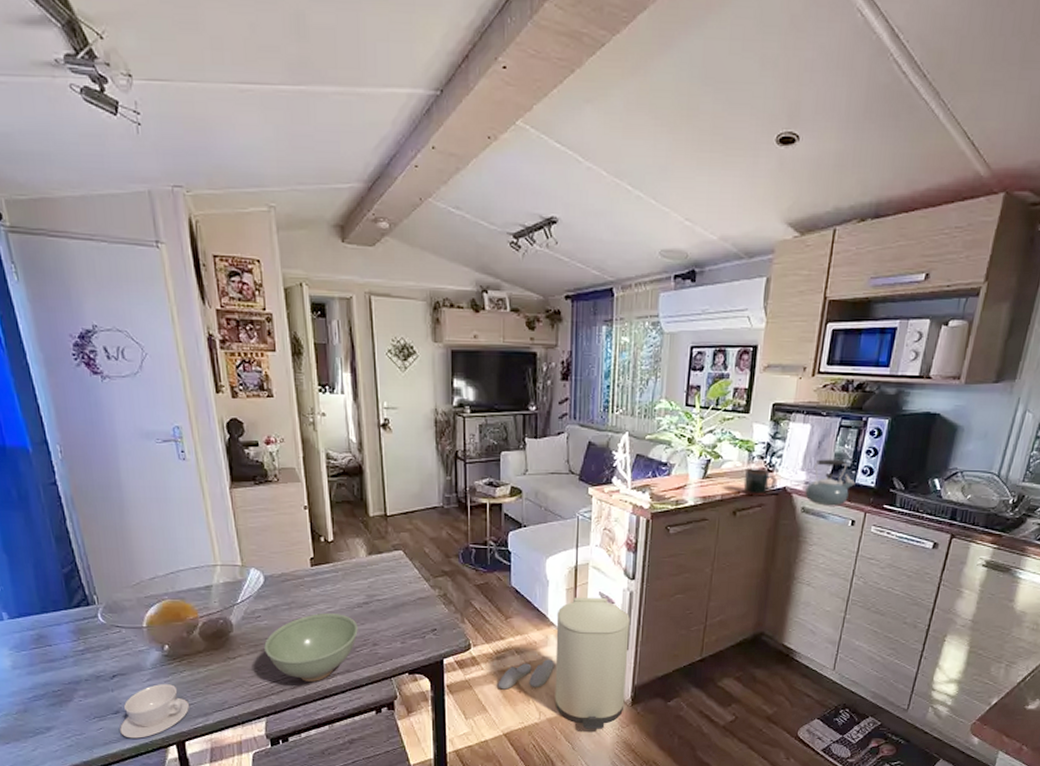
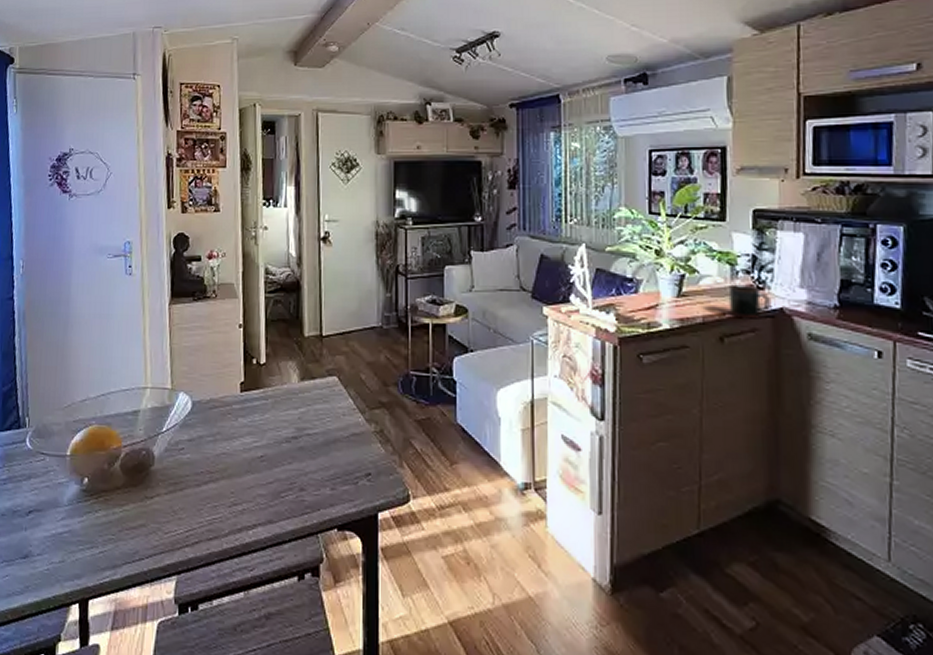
teacup: present [120,684,190,739] -> none [25,524,100,592]
bowl: present [264,613,358,682] -> none [184,448,285,533]
slippers: present [498,659,554,690] -> none [441,521,510,559]
pedal bin: present [554,597,630,729] -> none [511,440,603,626]
kettle: present [805,459,856,506] -> none [809,274,874,333]

